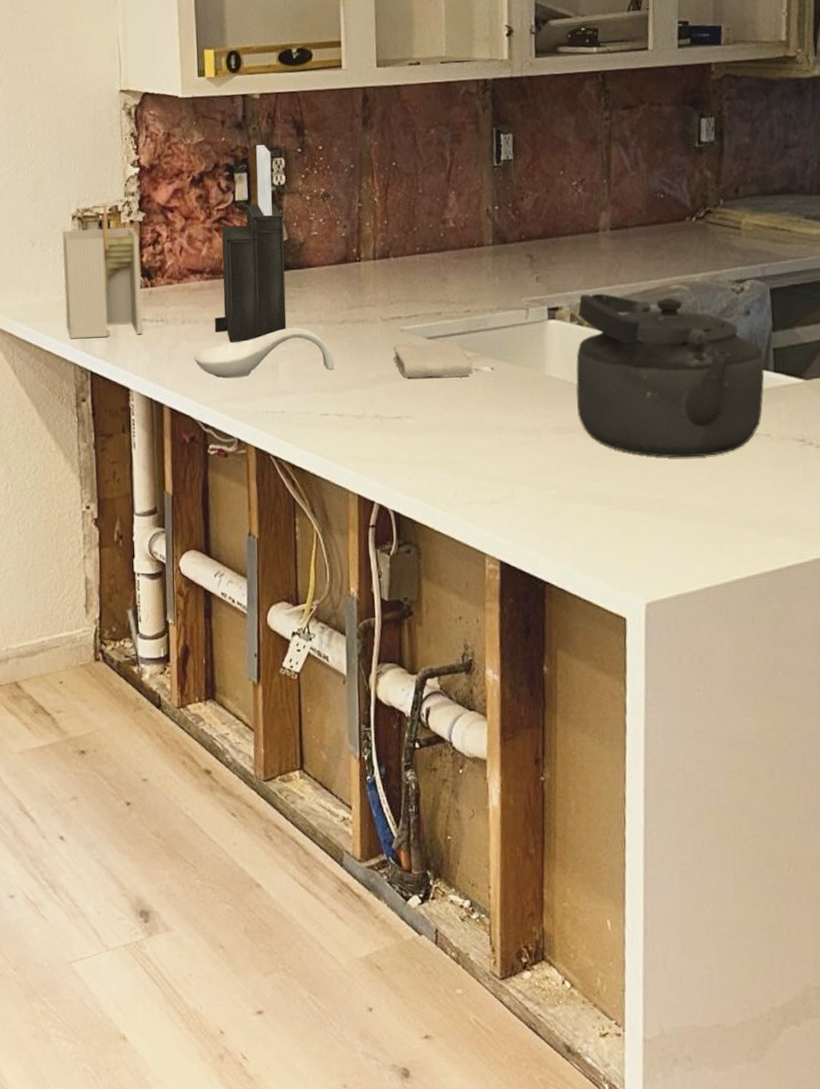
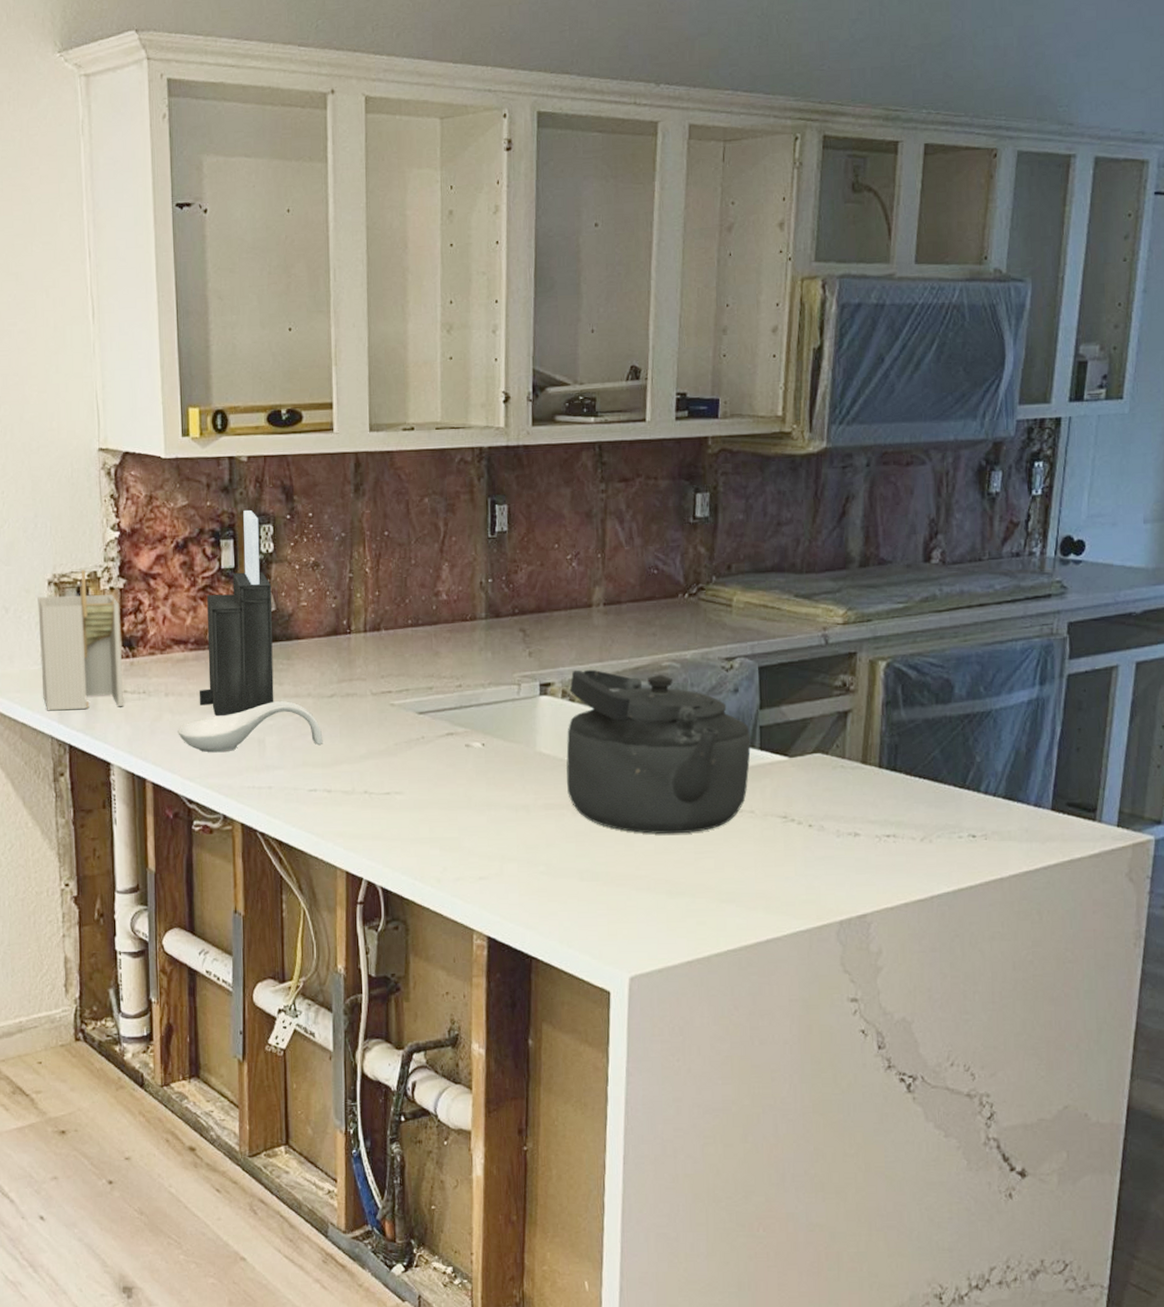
washcloth: present [393,341,473,378] -> none [383,716,464,754]

